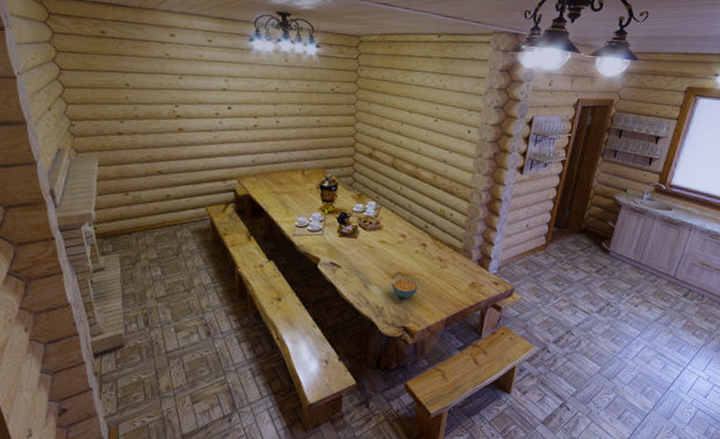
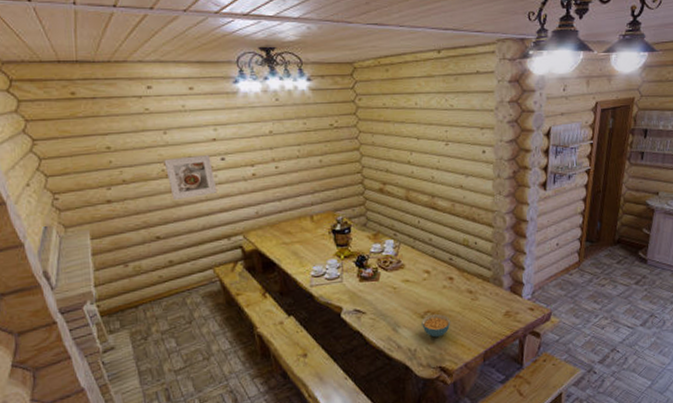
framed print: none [175,101,220,140] -> present [164,155,217,199]

